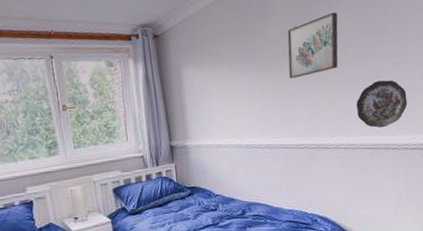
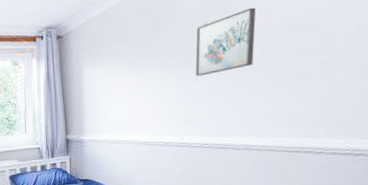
decorative plate: present [356,80,408,128] -> none [274,78,340,130]

